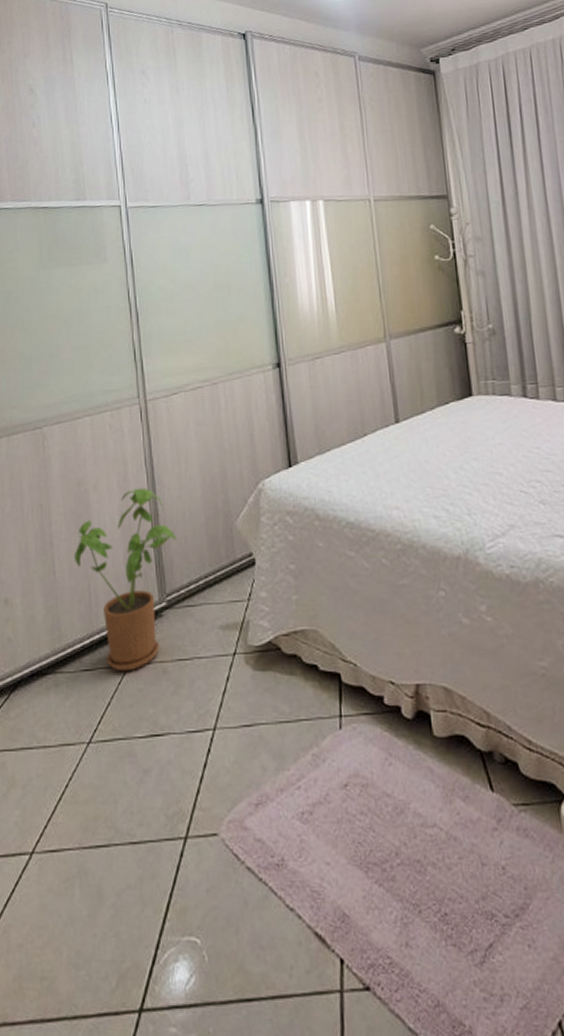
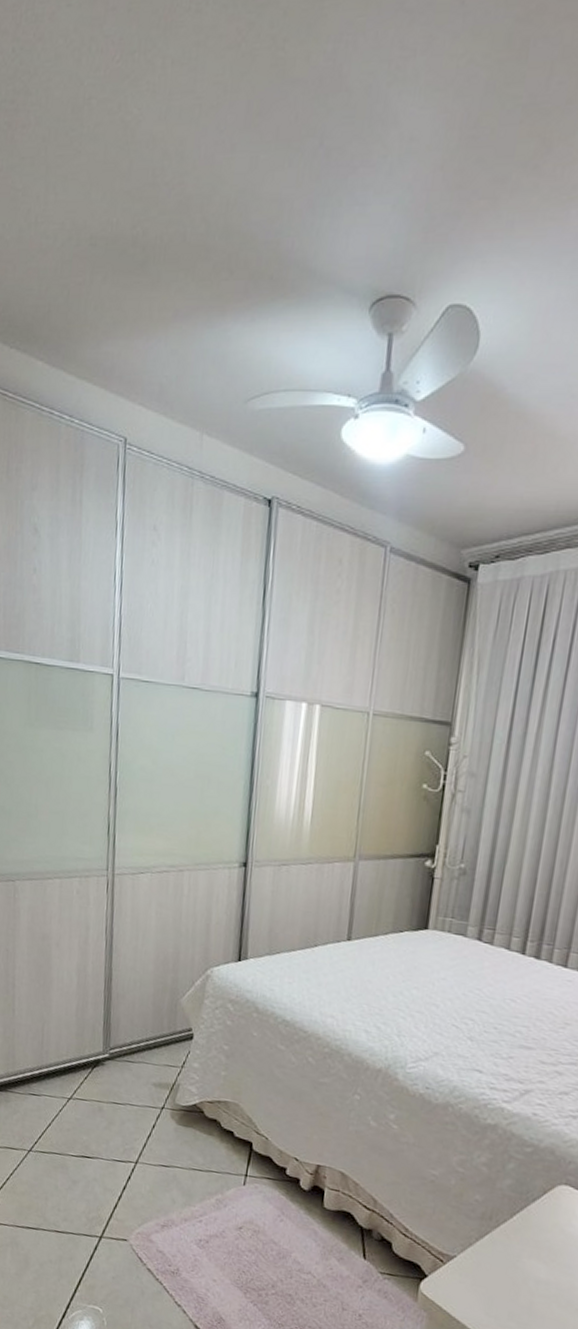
house plant: present [73,488,177,672] -> none [32,952,126,1103]

